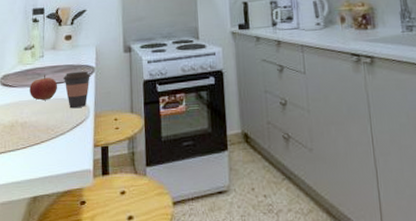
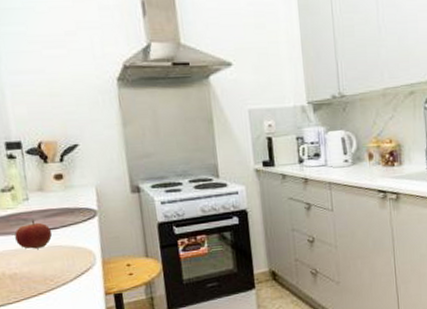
coffee cup: present [62,71,91,109] -> none [57,214,94,256]

